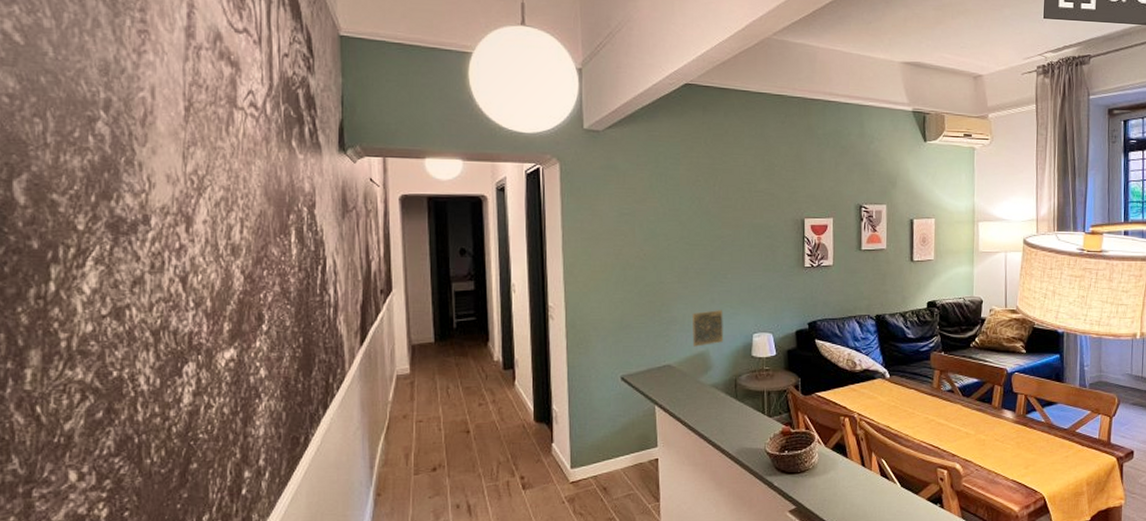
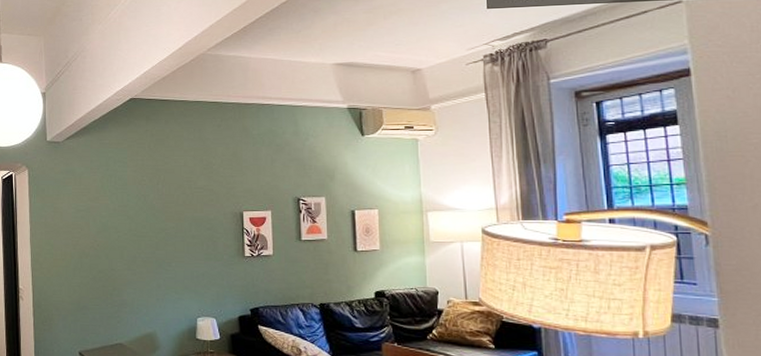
decorative tile: present [692,310,724,347] -> none [140,295,170,328]

